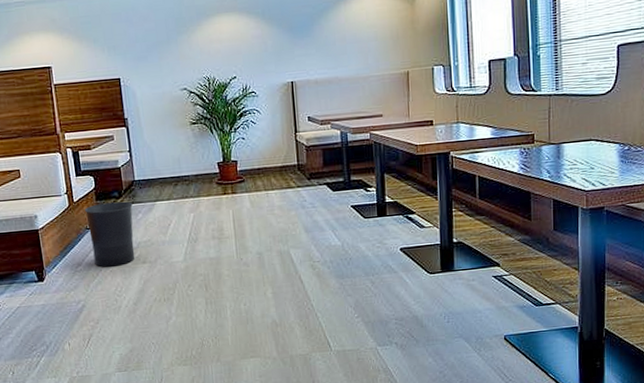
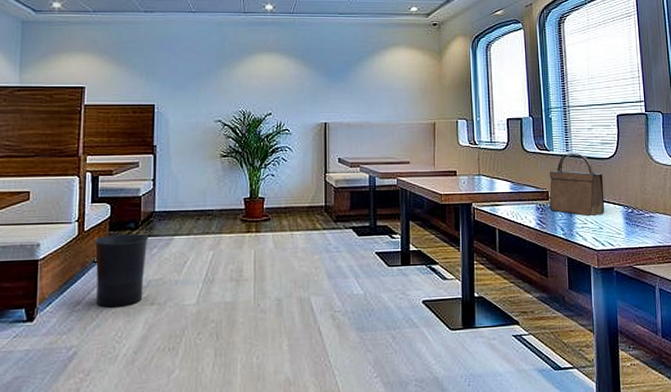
handbag: none [535,91,598,158] -> present [549,152,605,217]

